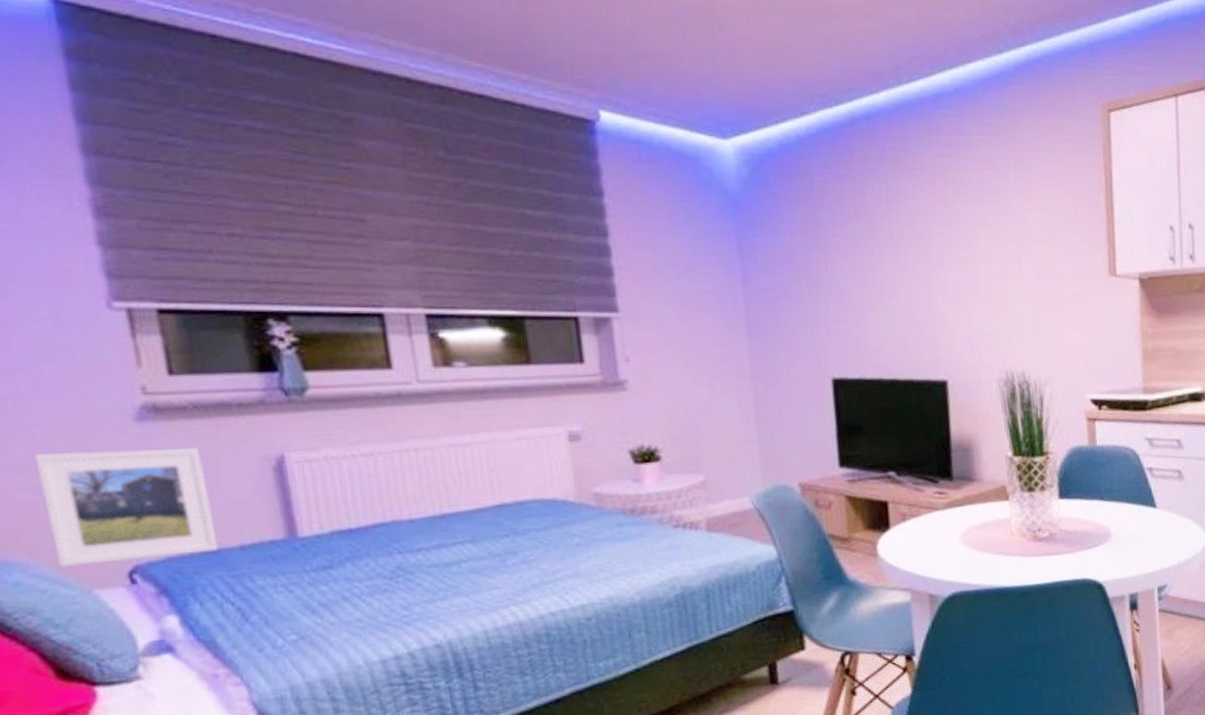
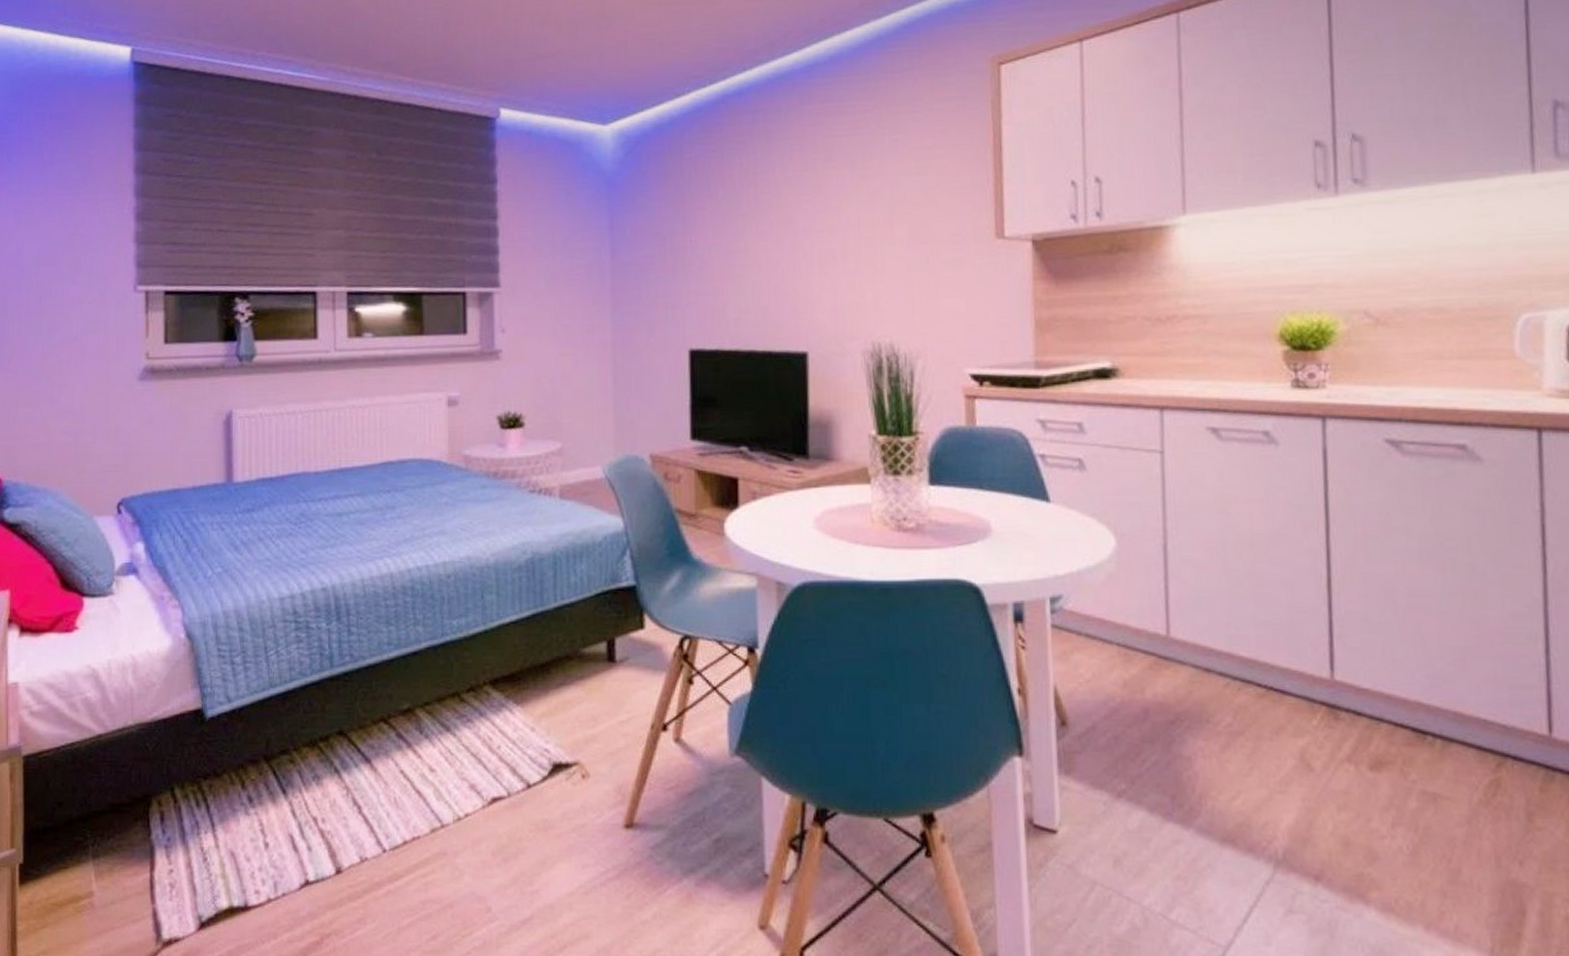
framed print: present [34,447,219,567] -> none [73,402,179,496]

